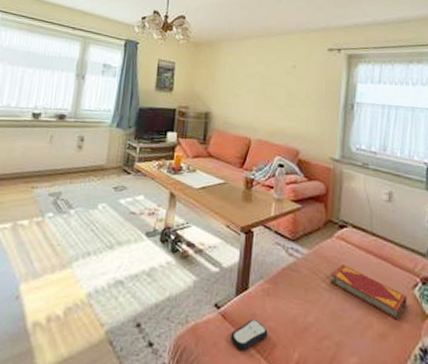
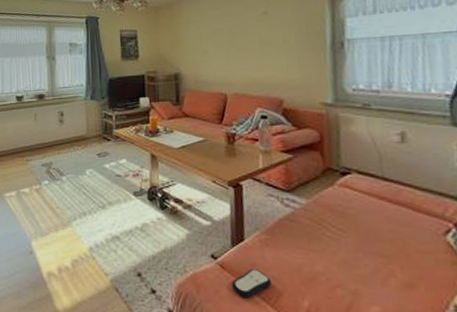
hardback book: present [331,264,408,320] -> none [336,213,439,268]

